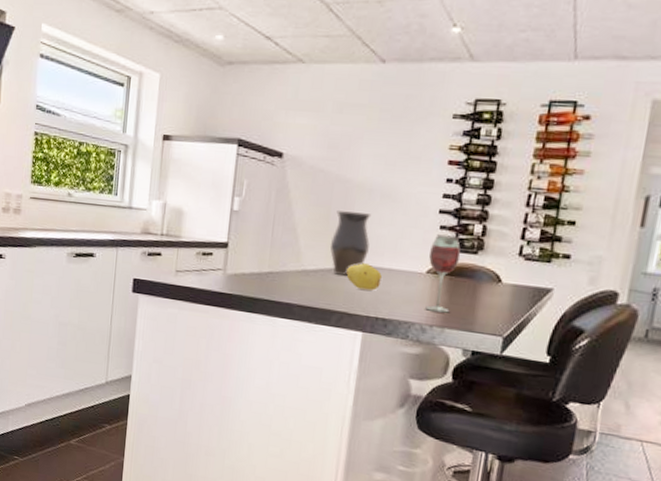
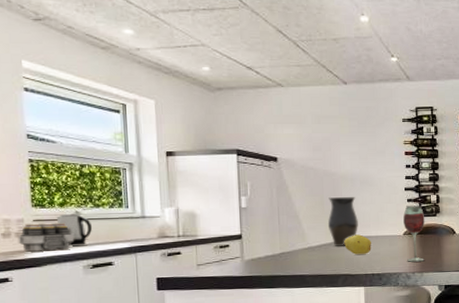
spice rack: none [15,200,63,234] -> present [17,223,74,252]
kettle: none [50,193,81,231] -> present [56,213,92,247]

